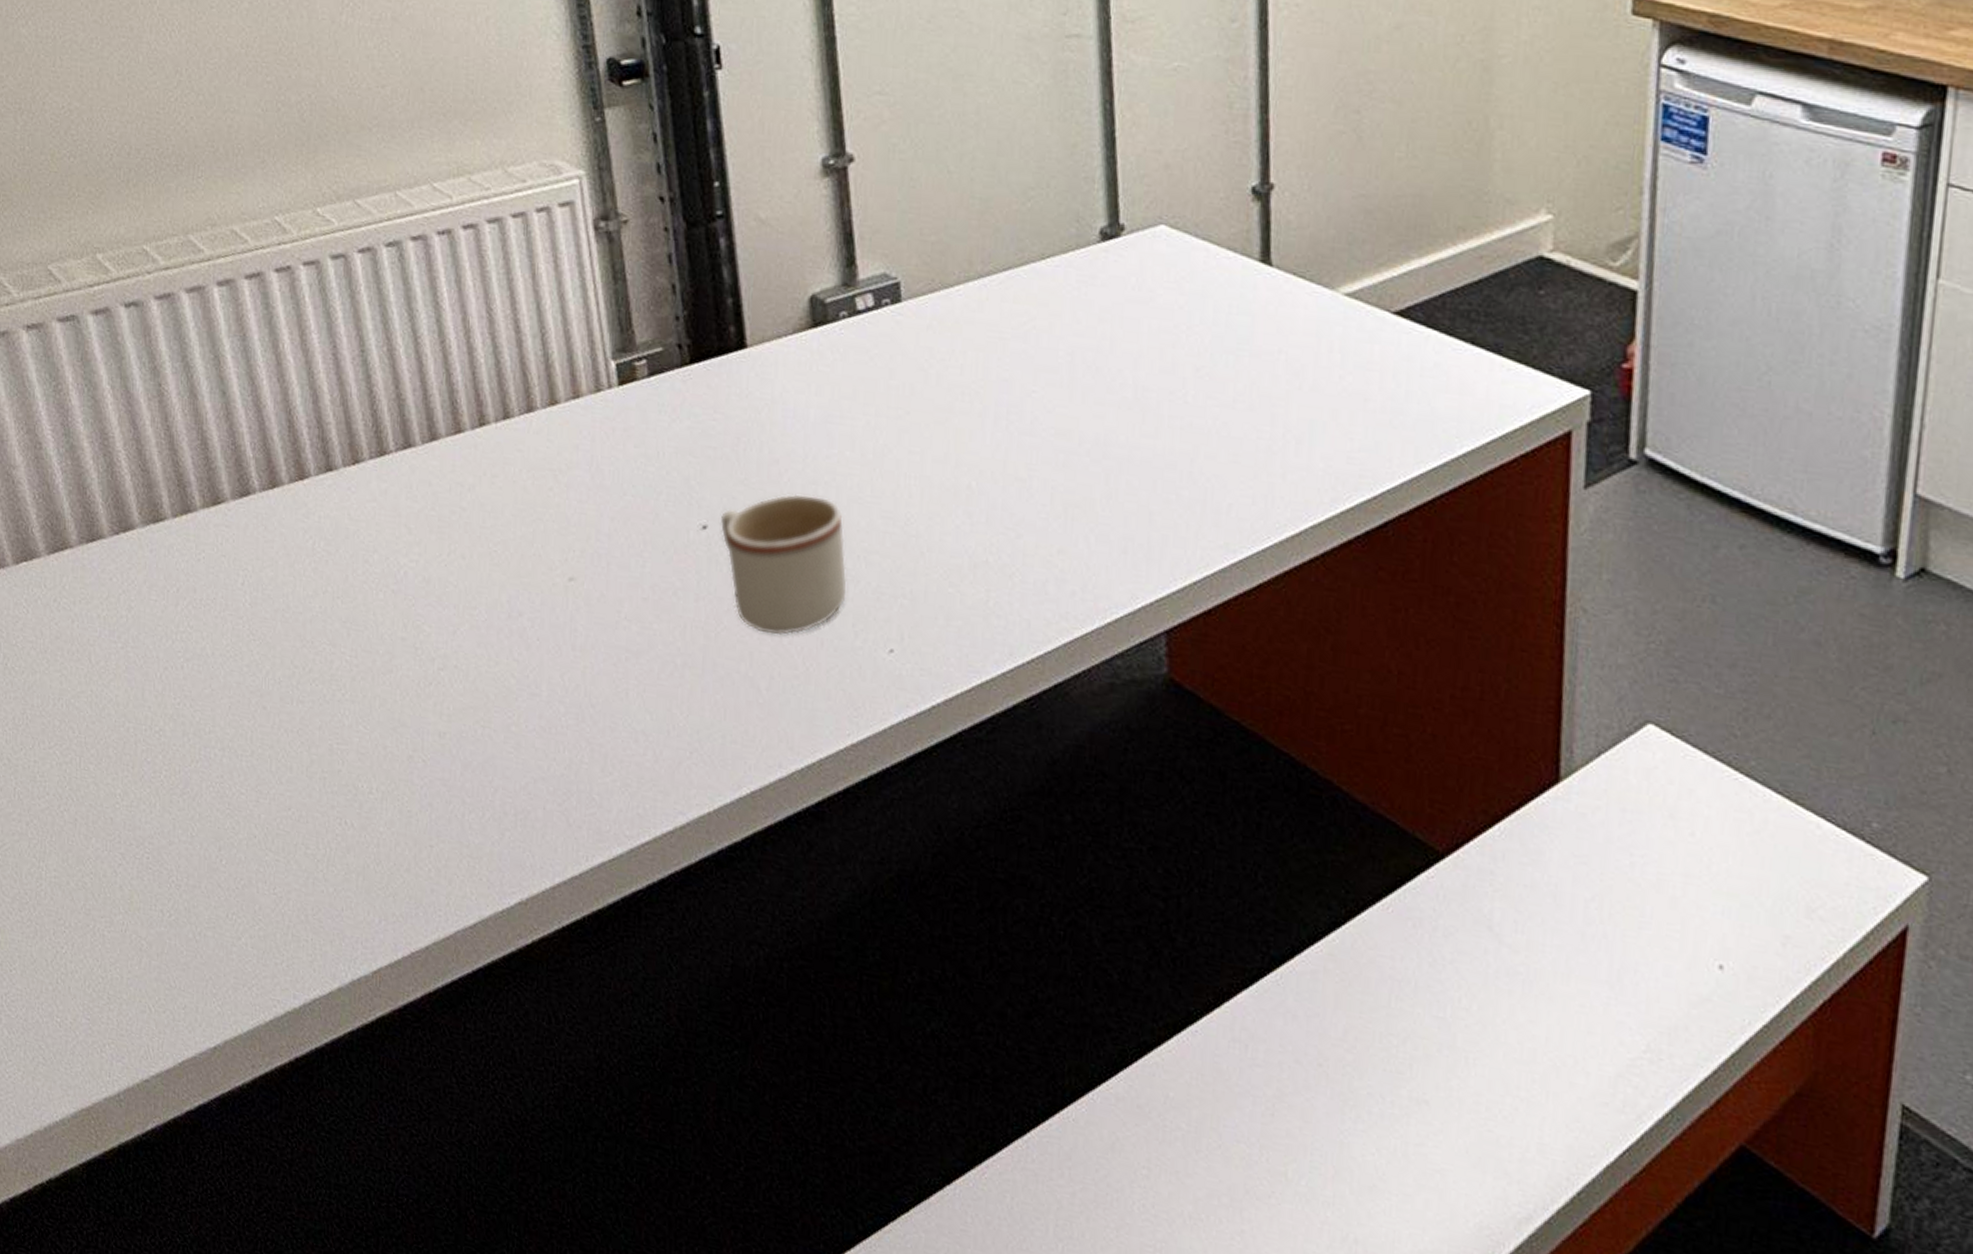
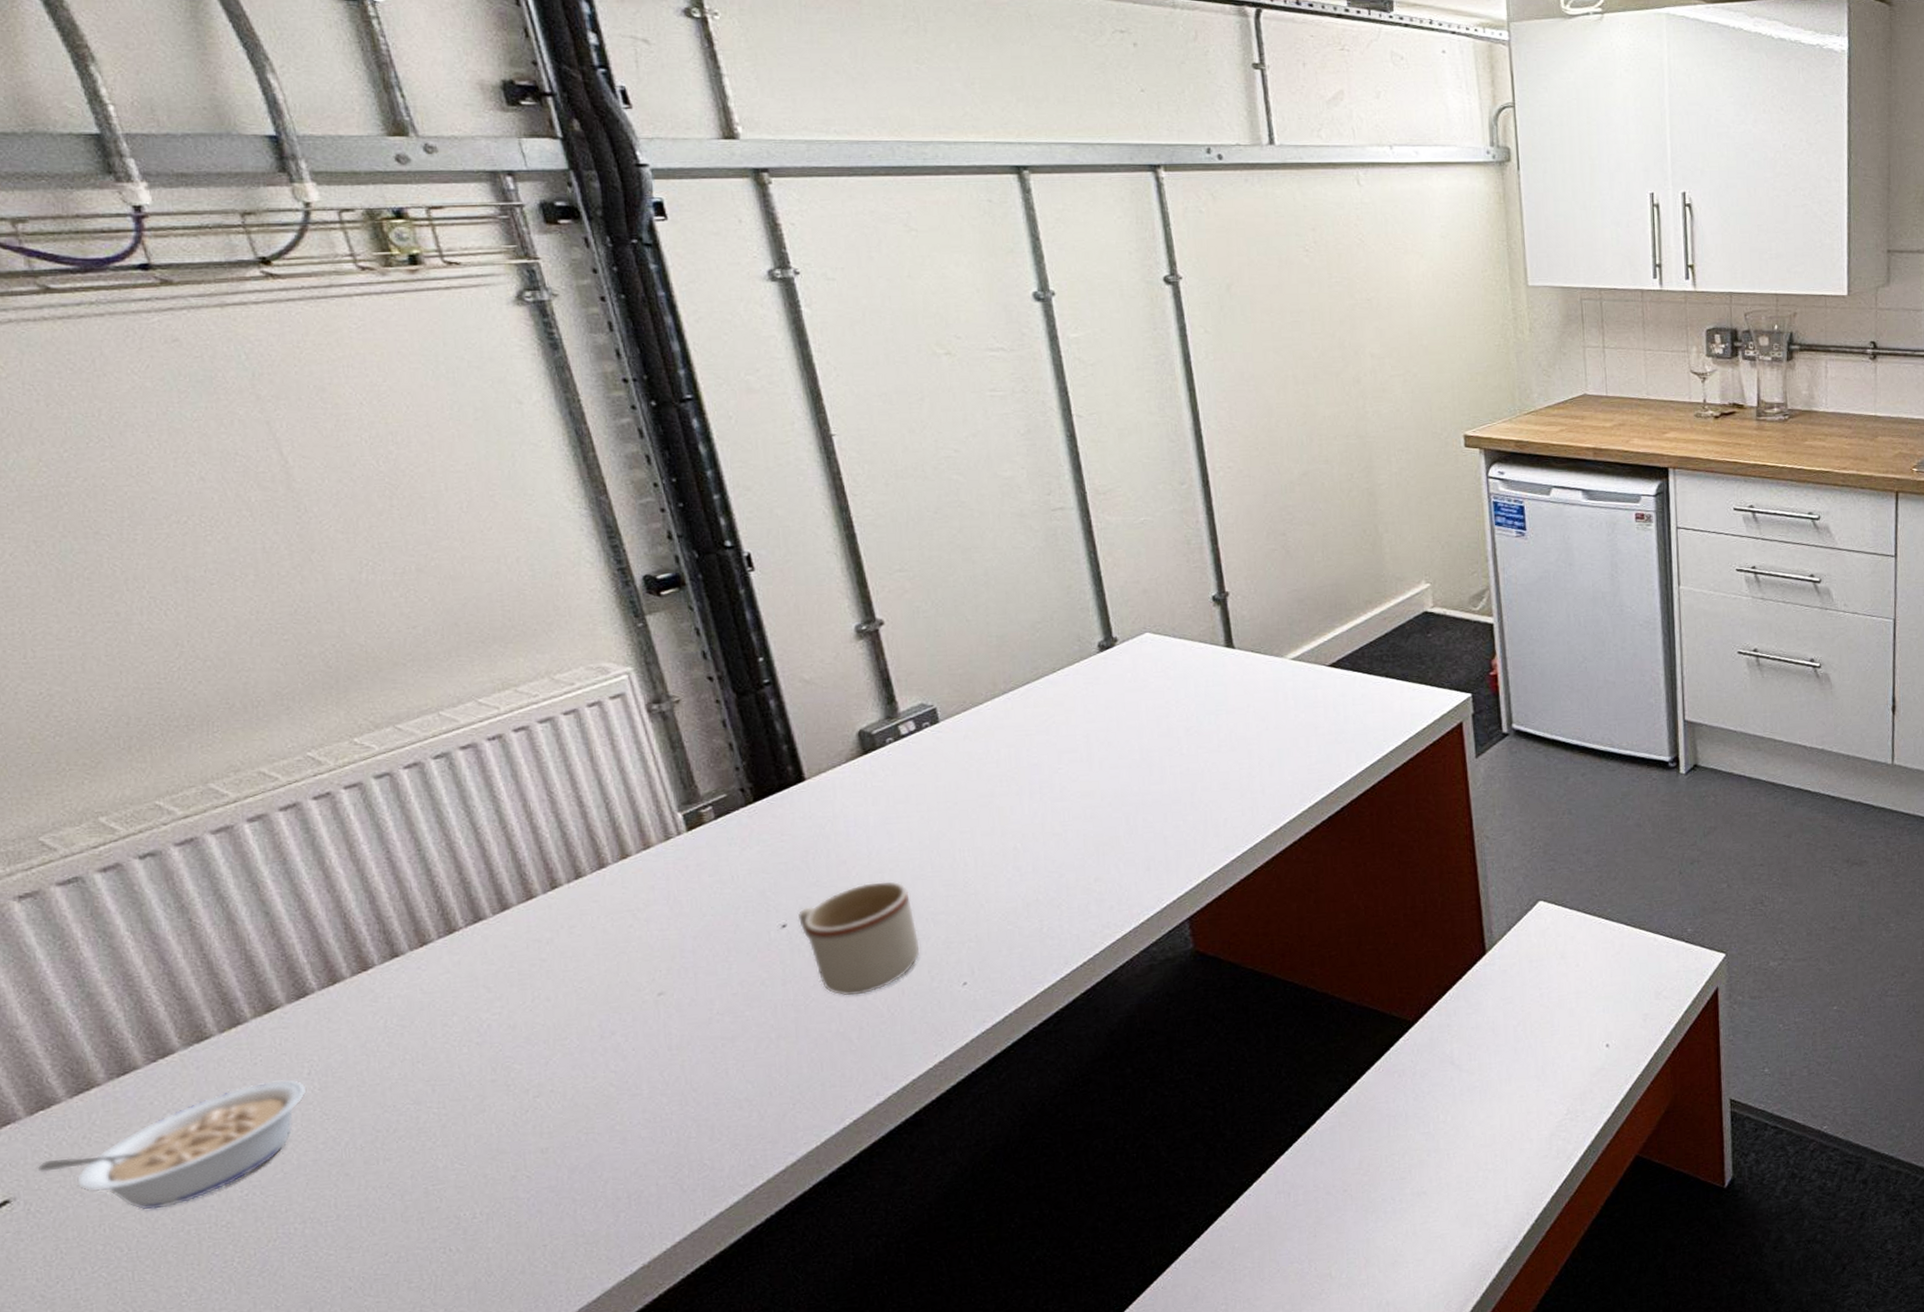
legume: none [16,582,239,697] -> present [37,1080,307,1210]

